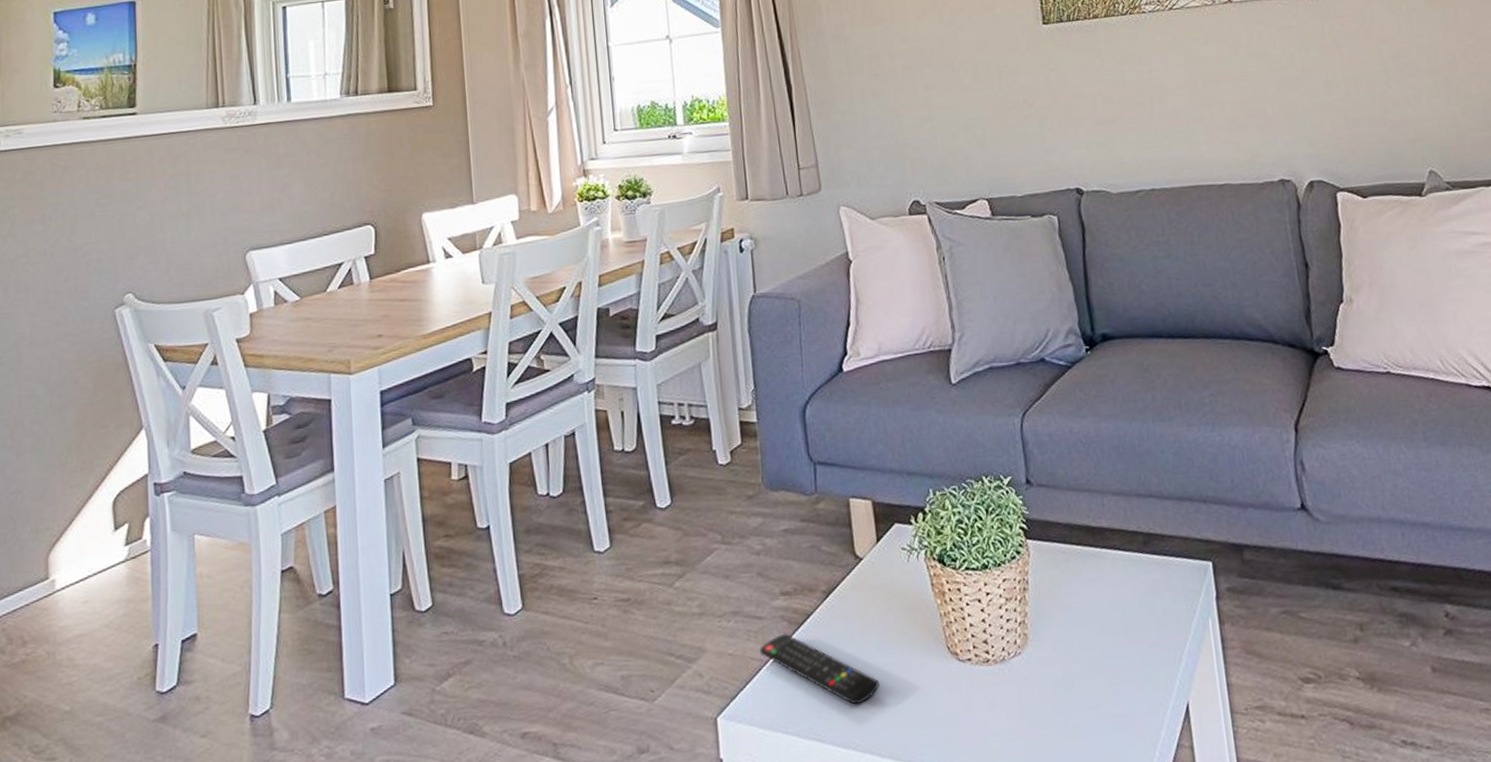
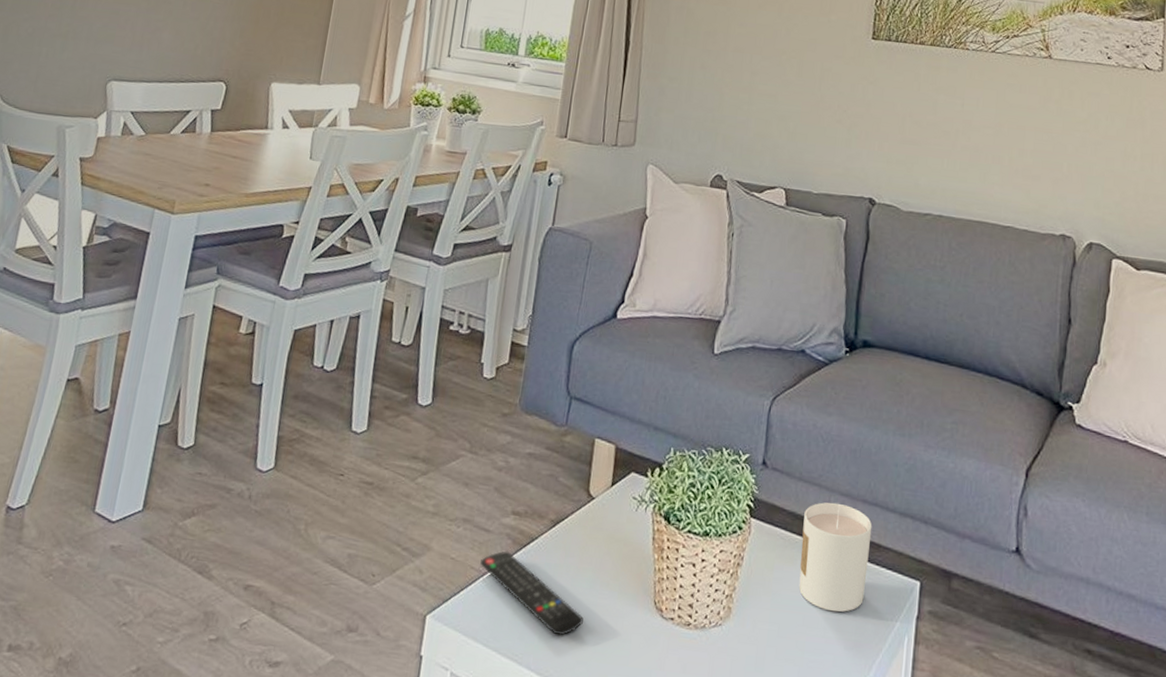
candle: none [1080,503,1159,613] -> present [798,502,872,612]

